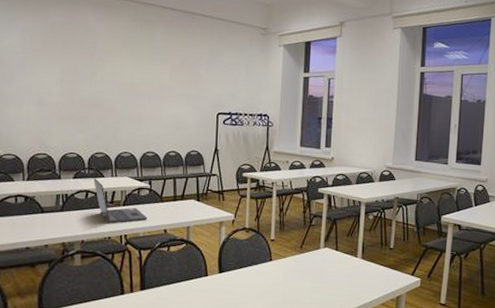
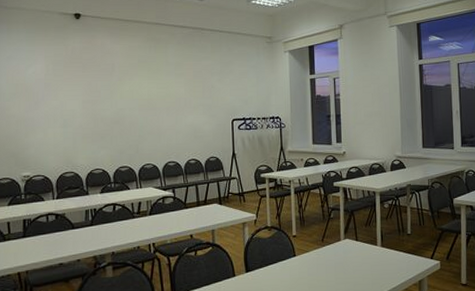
laptop: present [94,178,147,224] -> none [120,191,173,234]

